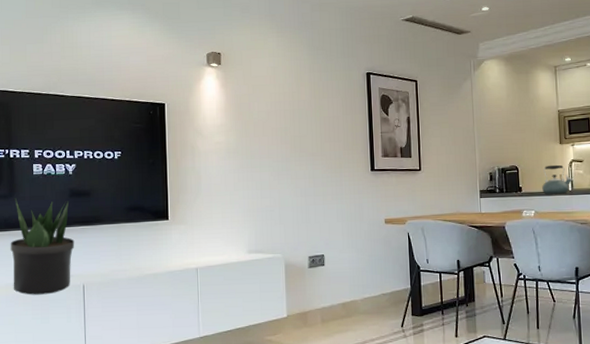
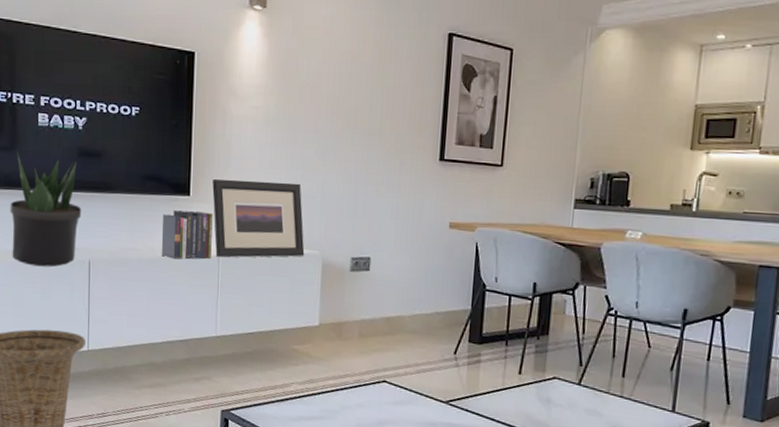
books: none [145,231,190,276] -> present [161,210,213,260]
picture frame: none [187,200,270,269] -> present [212,178,305,258]
kettle: present [542,164,572,195] -> none [657,176,699,216]

